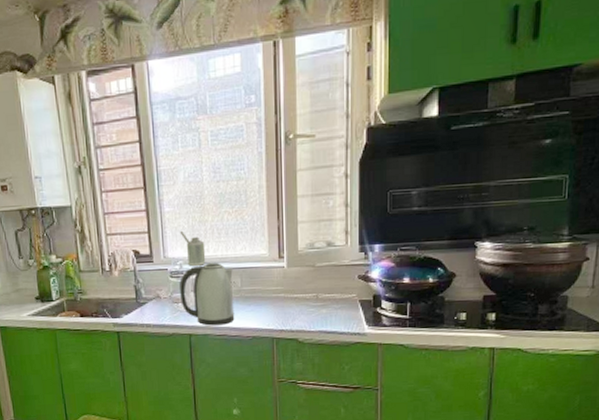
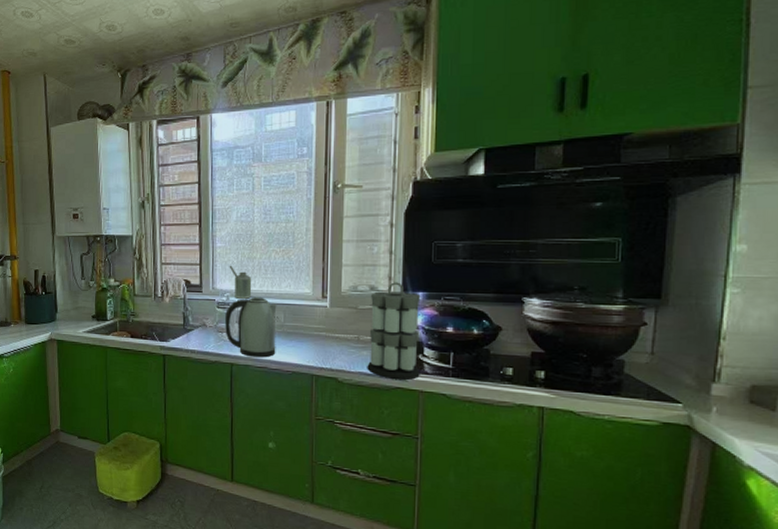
spice rack: none [326,236,379,334] -> present [367,282,421,380]

